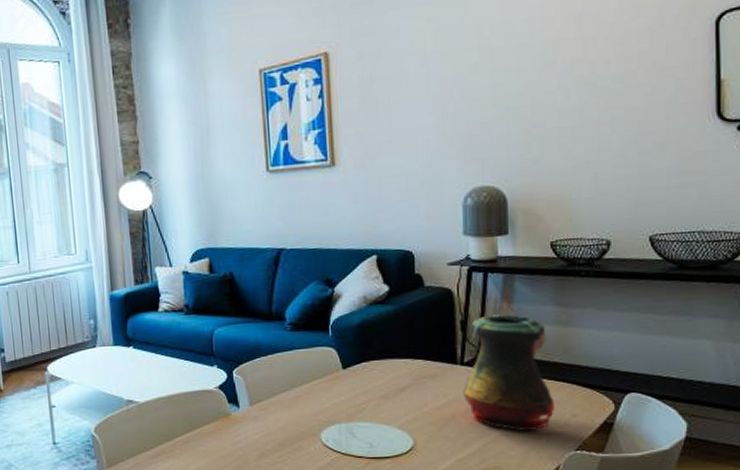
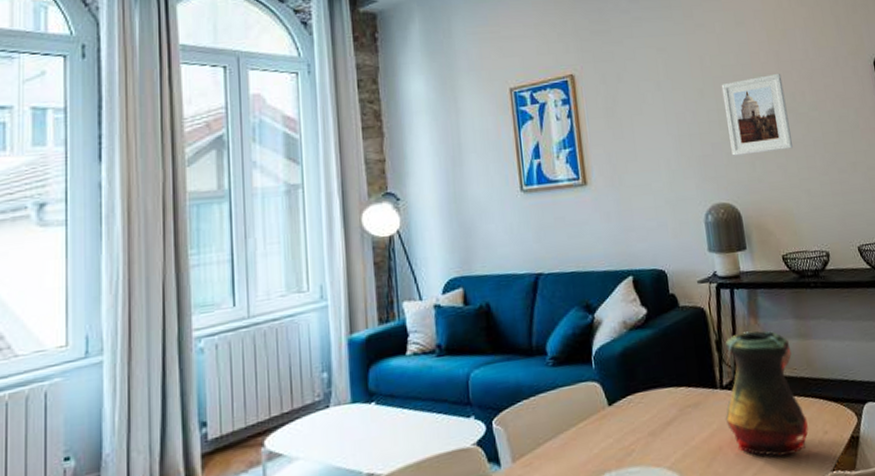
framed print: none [501,40,583,136] -> present [721,73,793,156]

